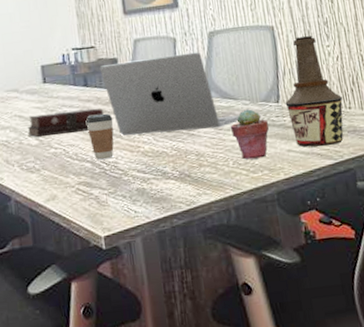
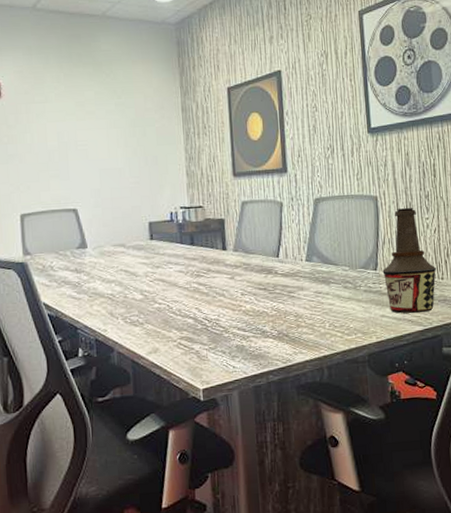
hardback book: present [27,108,104,138] -> none [132,267,208,293]
coffee cup: present [87,113,114,160] -> none [191,272,217,317]
laptop: present [99,52,240,135] -> none [206,217,339,294]
potted succulent: present [230,109,269,160] -> none [329,275,365,323]

